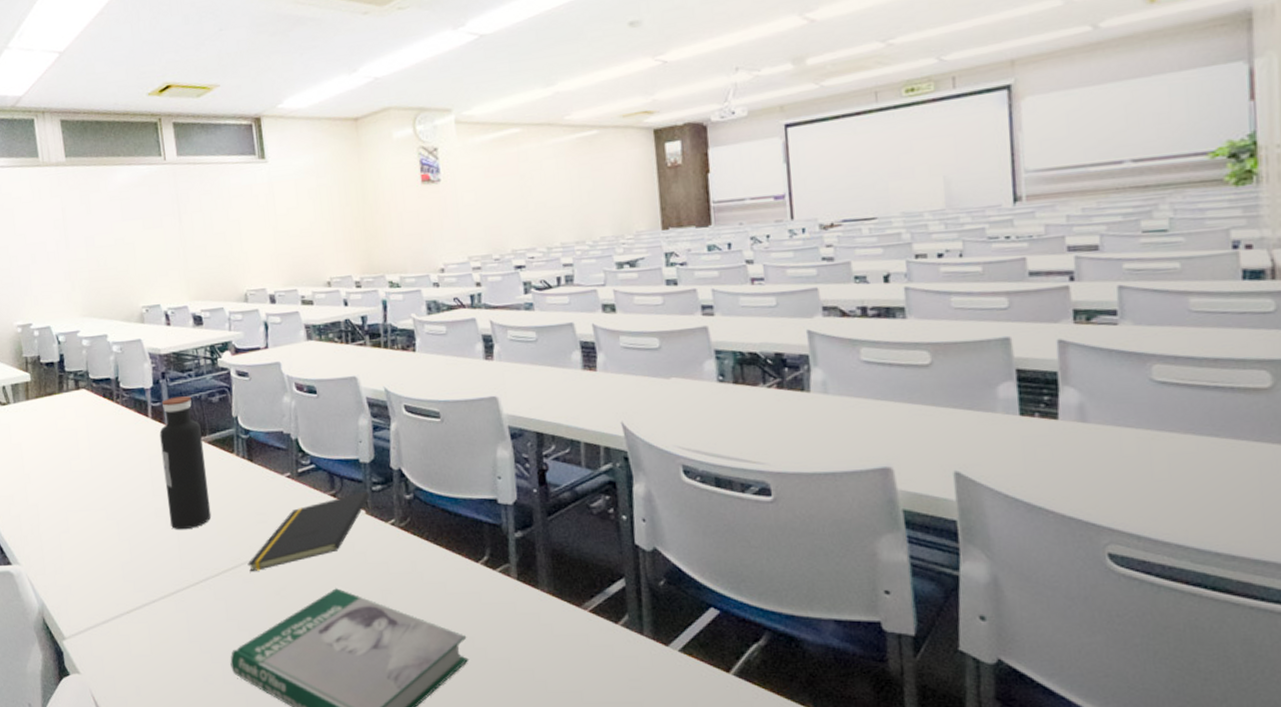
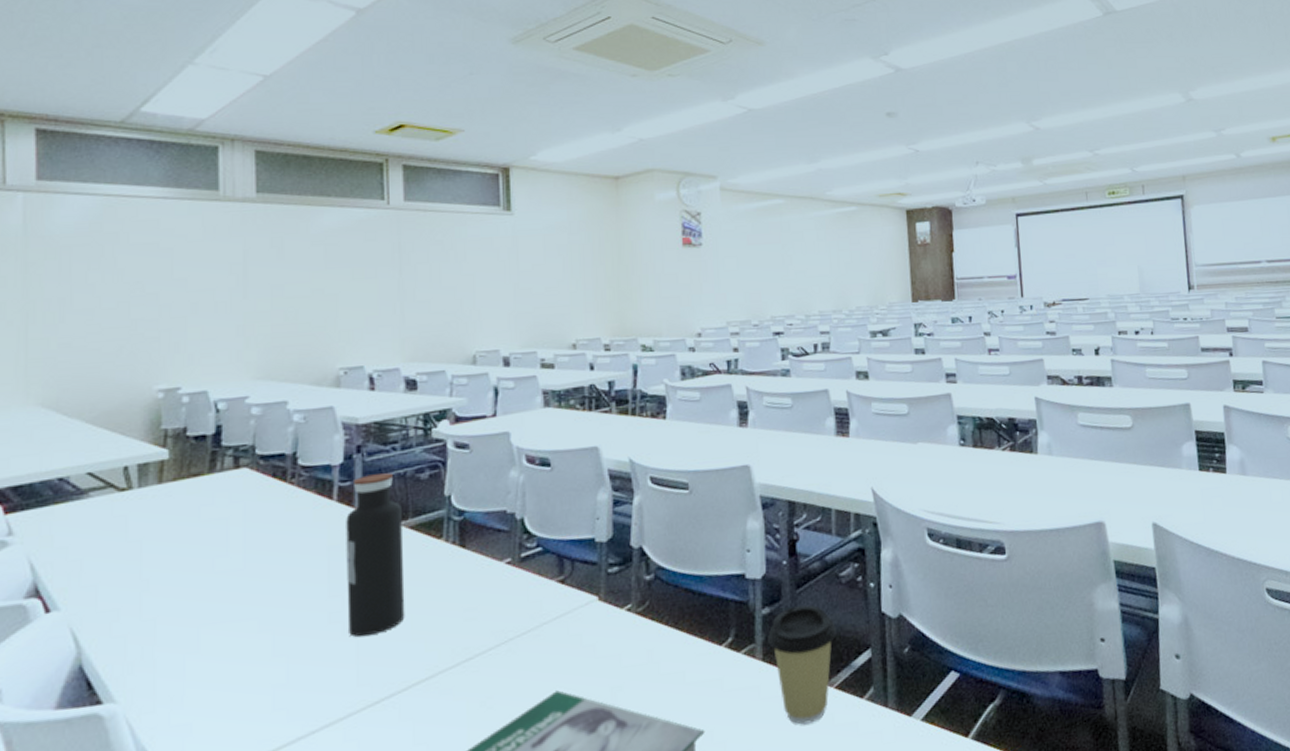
notepad: present [247,491,371,572] -> none [447,574,605,682]
coffee cup: none [521,532,589,642] -> present [768,605,836,725]

